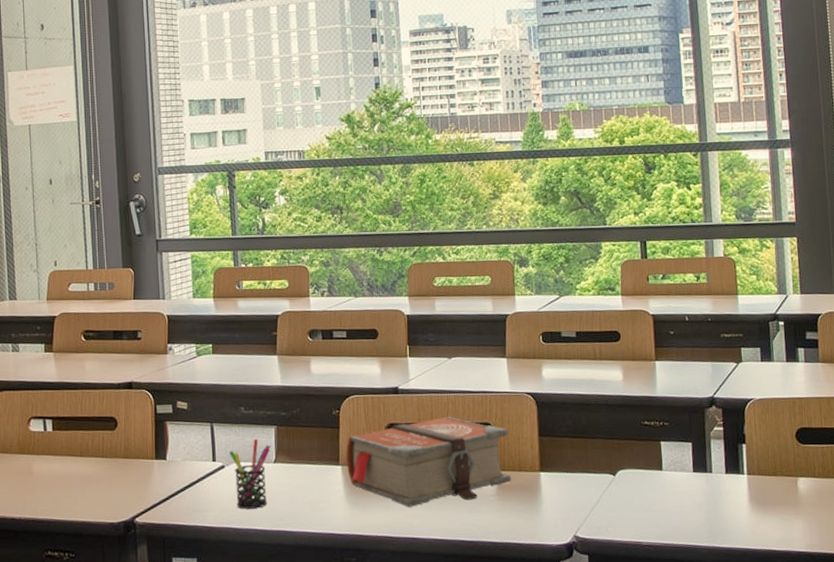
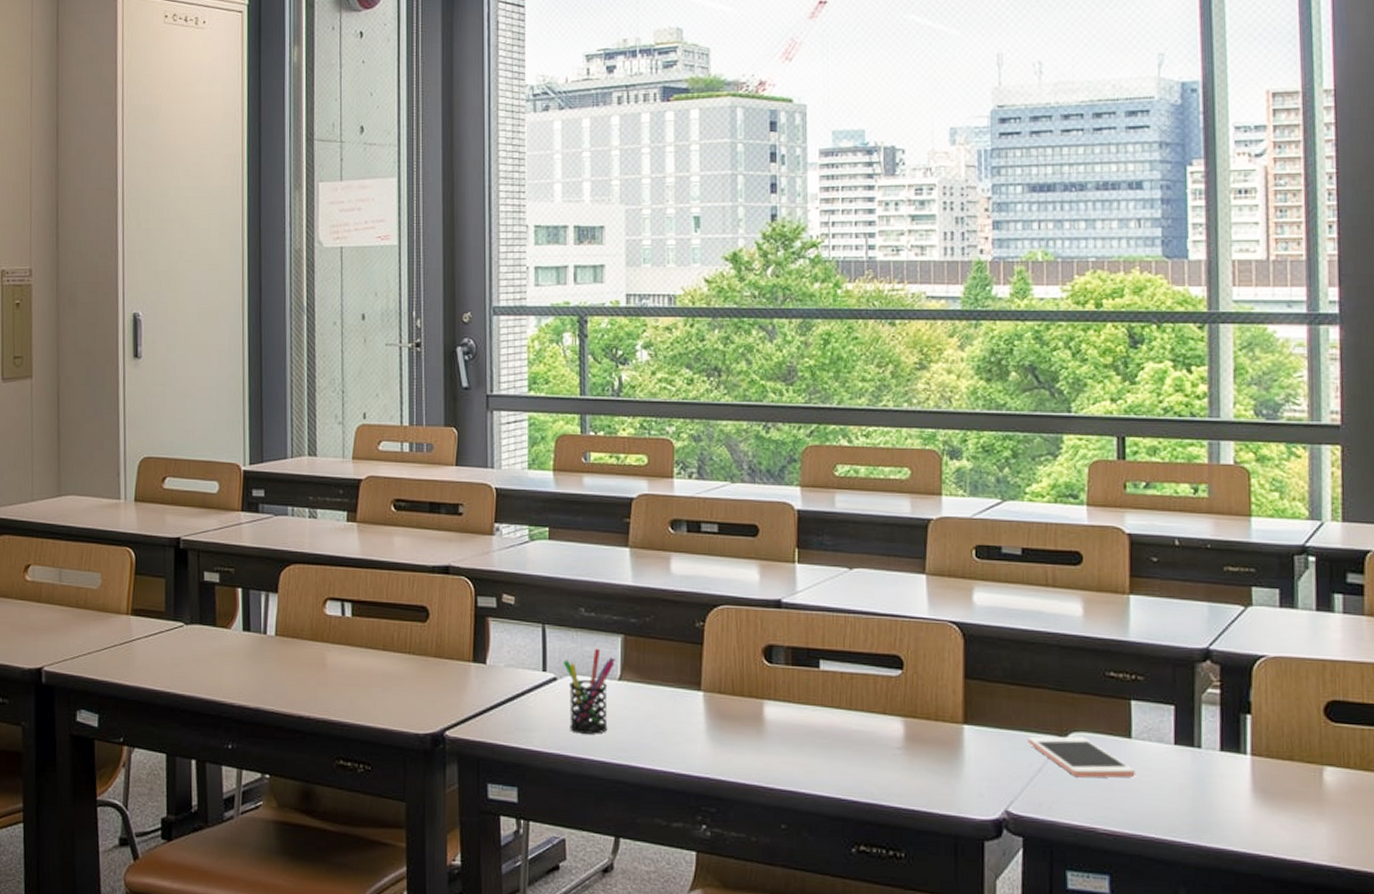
bible: present [346,417,512,507] -> none [710,643,925,752]
cell phone: none [588,473,667,505] -> present [1028,736,1135,778]

